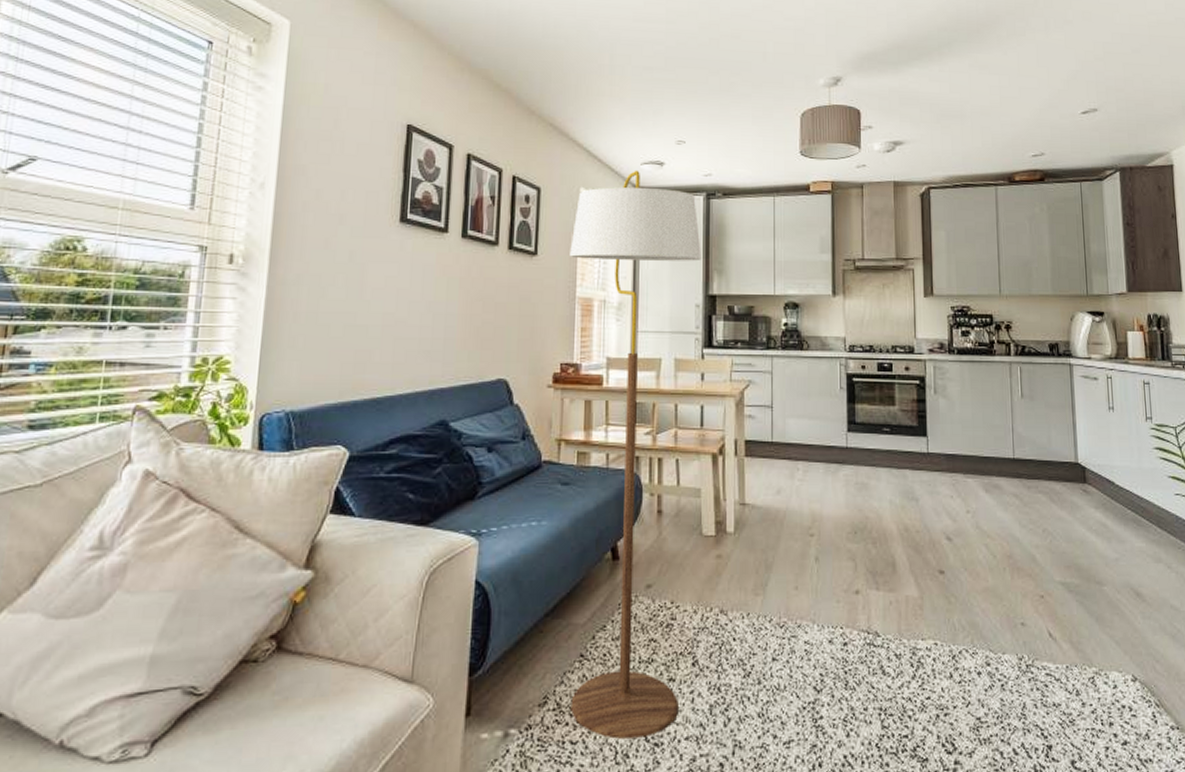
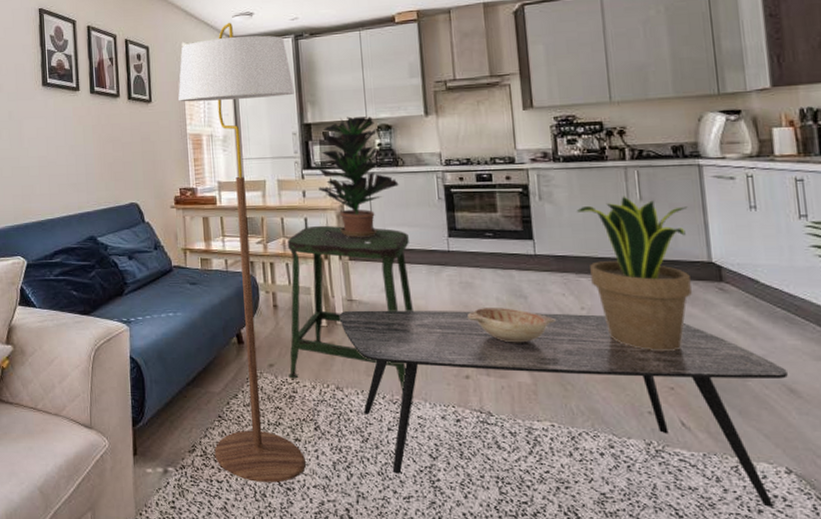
stool: none [668,414,808,612] -> present [287,225,413,391]
potted plant: none [719,290,802,429] -> present [318,116,399,237]
coffee table: none [729,515,1135,719] -> present [339,310,788,507]
decorative bowl: none [861,512,943,552] -> present [468,308,556,343]
potted plant: none [967,392,1061,557] -> present [577,196,692,352]

